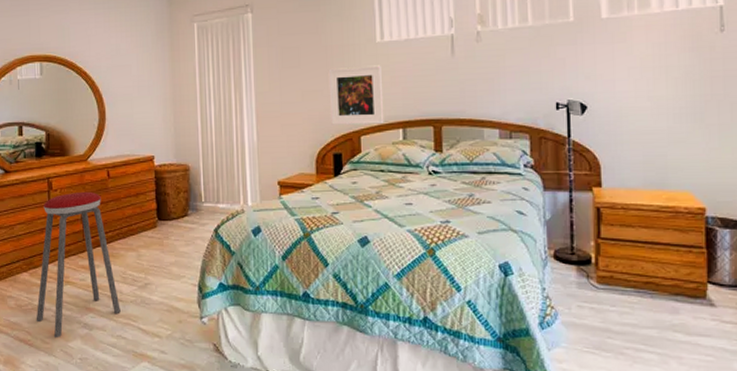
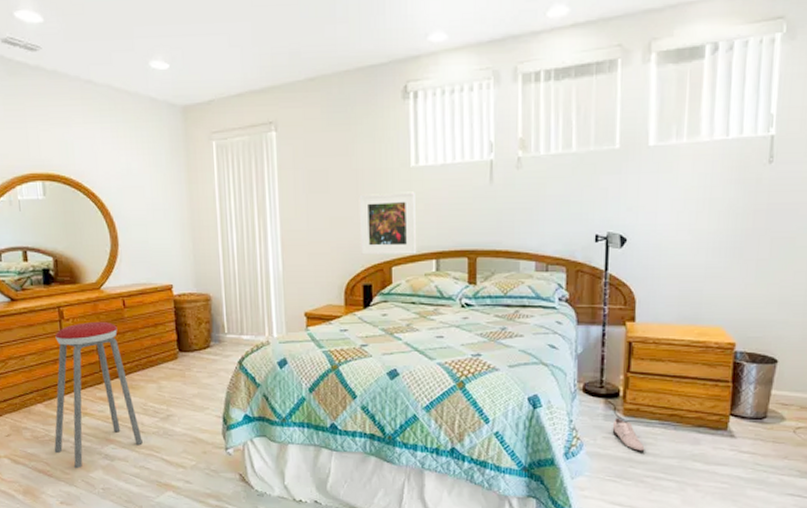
shoe: none [586,285,622,322] -> present [612,417,645,452]

